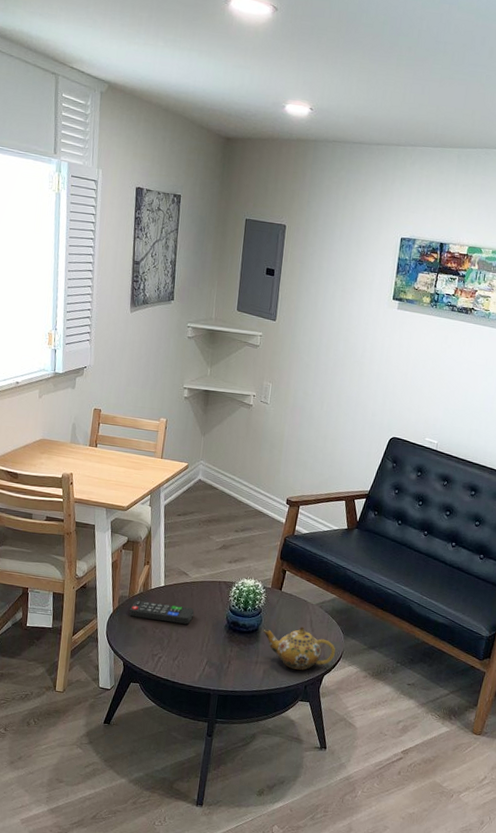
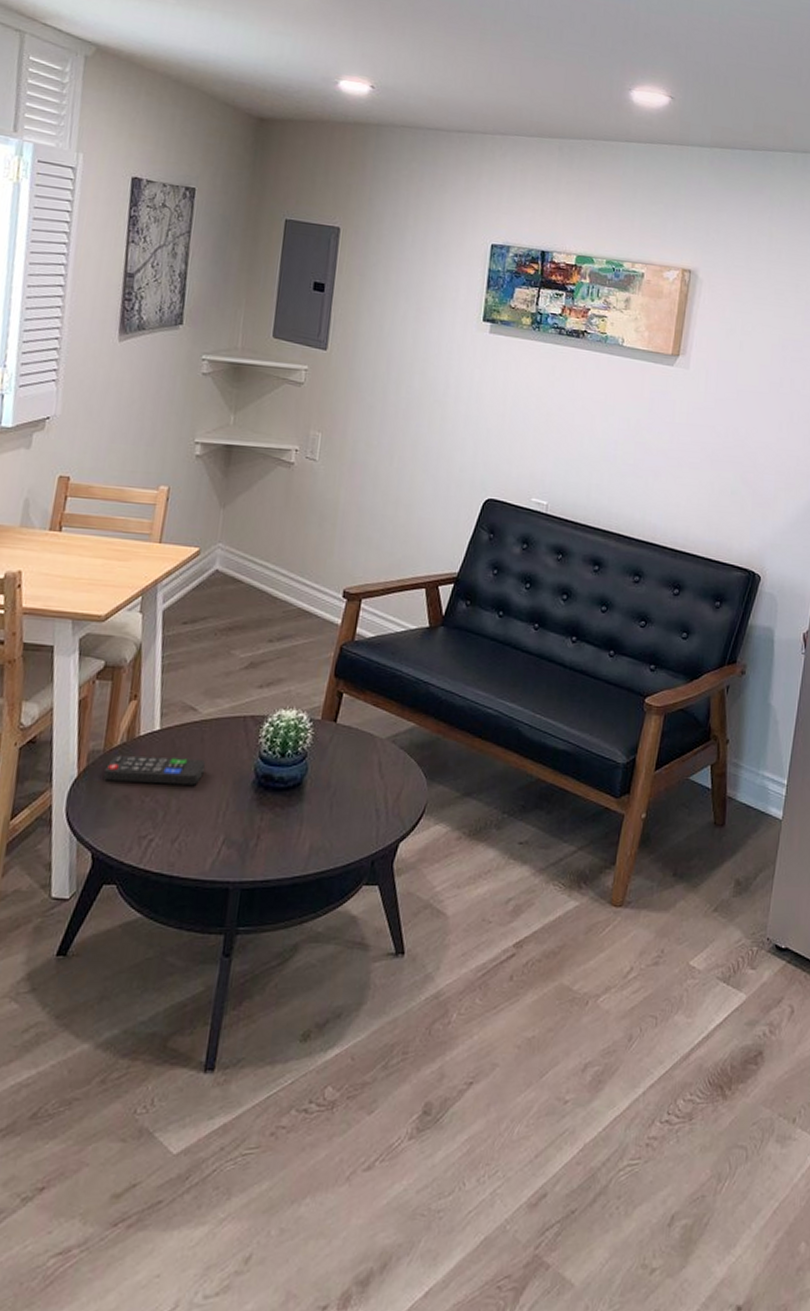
teapot: present [264,626,336,671] -> none [310,773,416,839]

